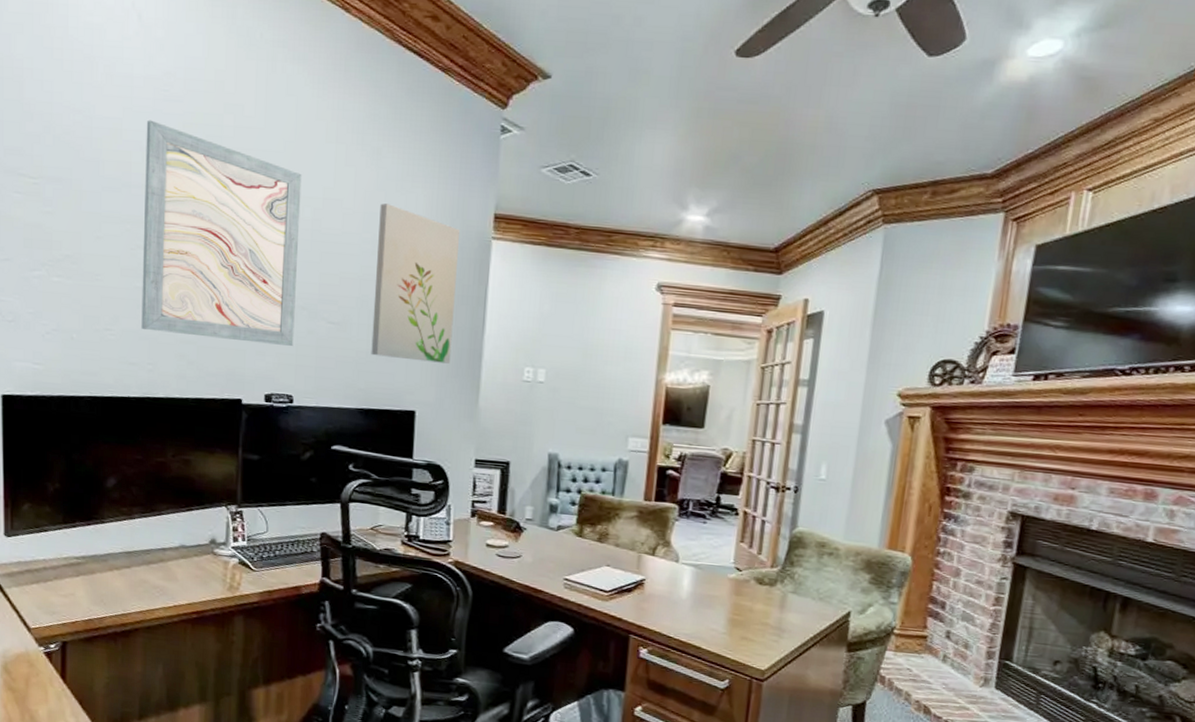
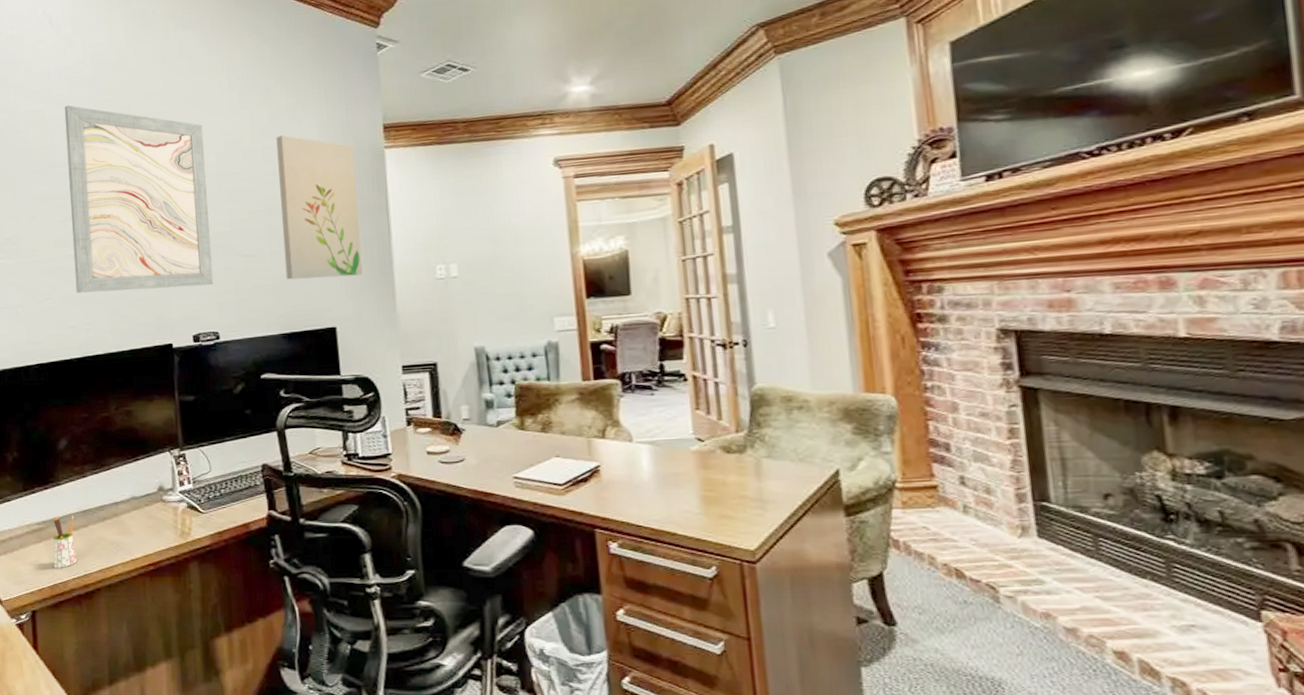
pen holder: none [90,553,117,605] -> present [53,515,76,568]

